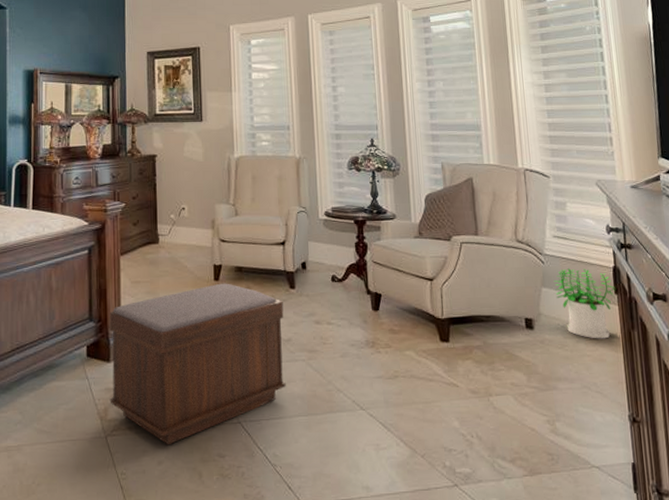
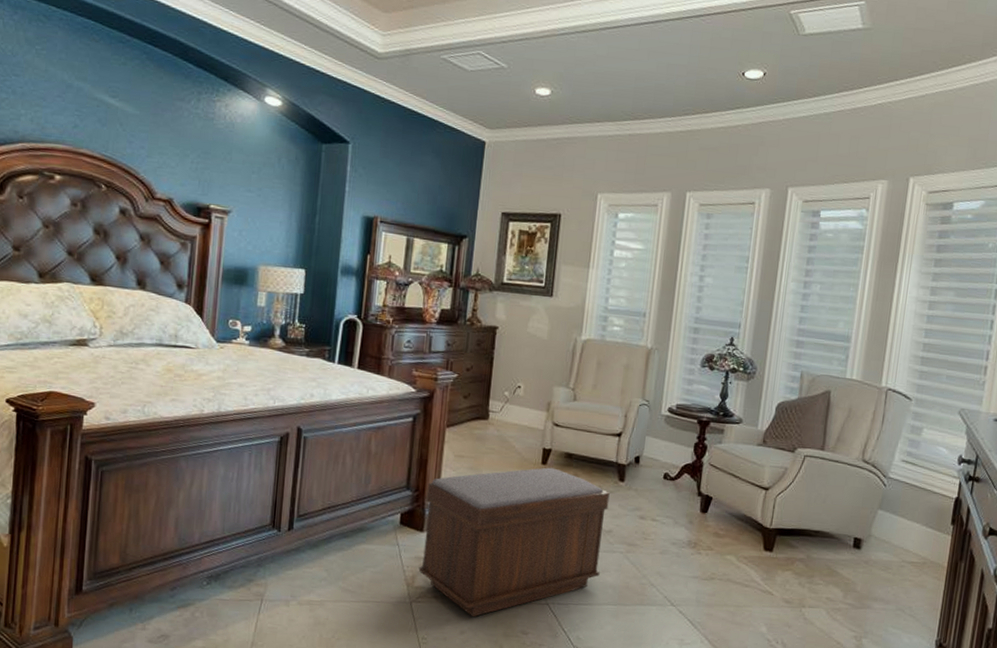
potted plant: present [553,268,616,339] -> none [891,494,954,567]

